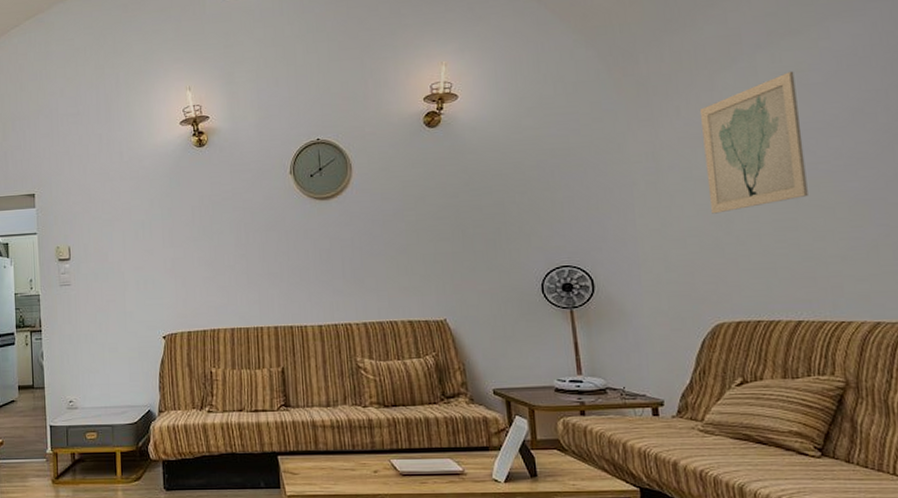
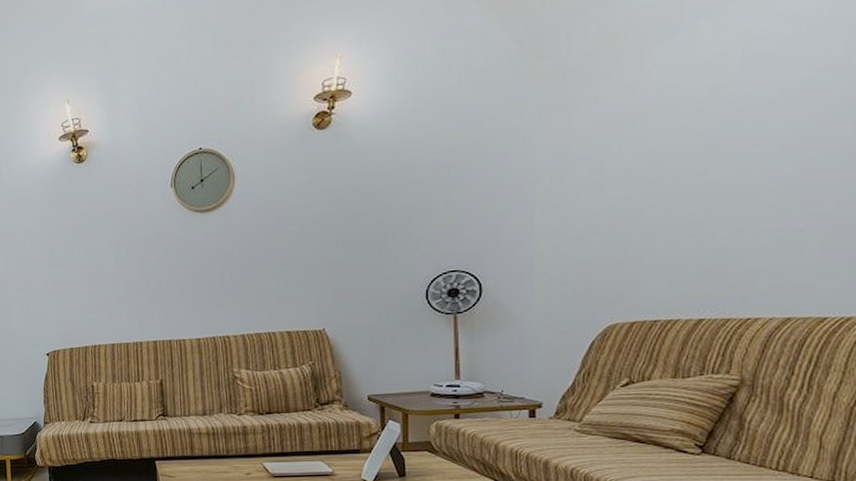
wall art: present [699,71,808,214] -> none [619,40,740,209]

